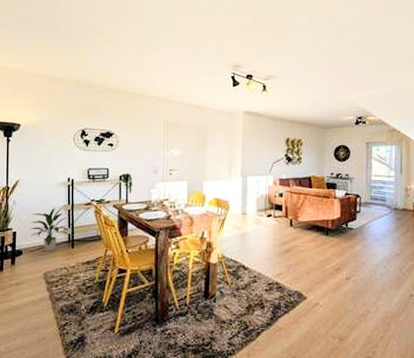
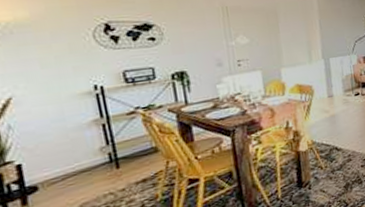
indoor plant: present [30,207,68,252] -> none [43,122,107,180]

